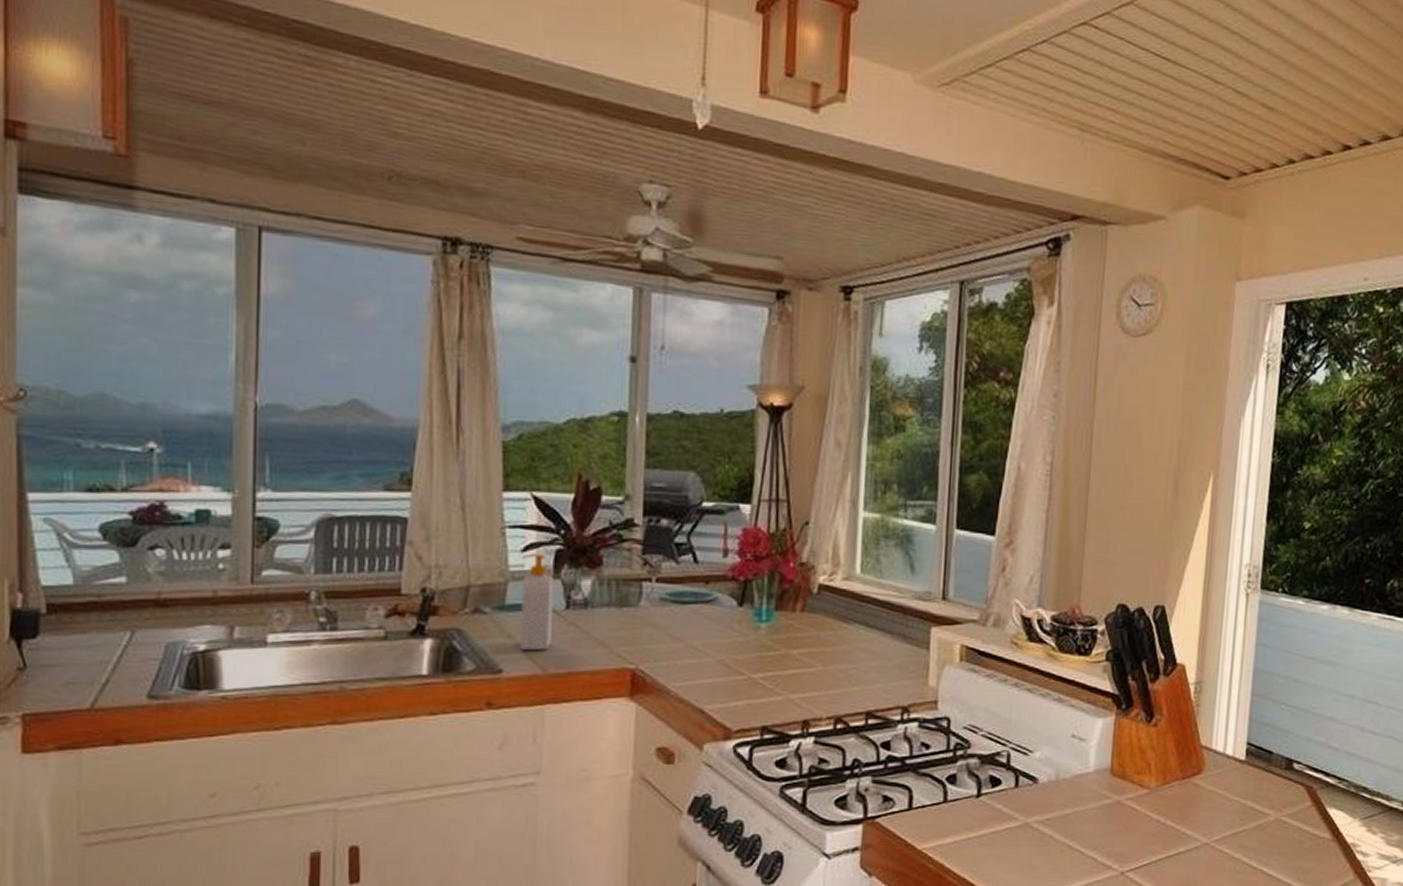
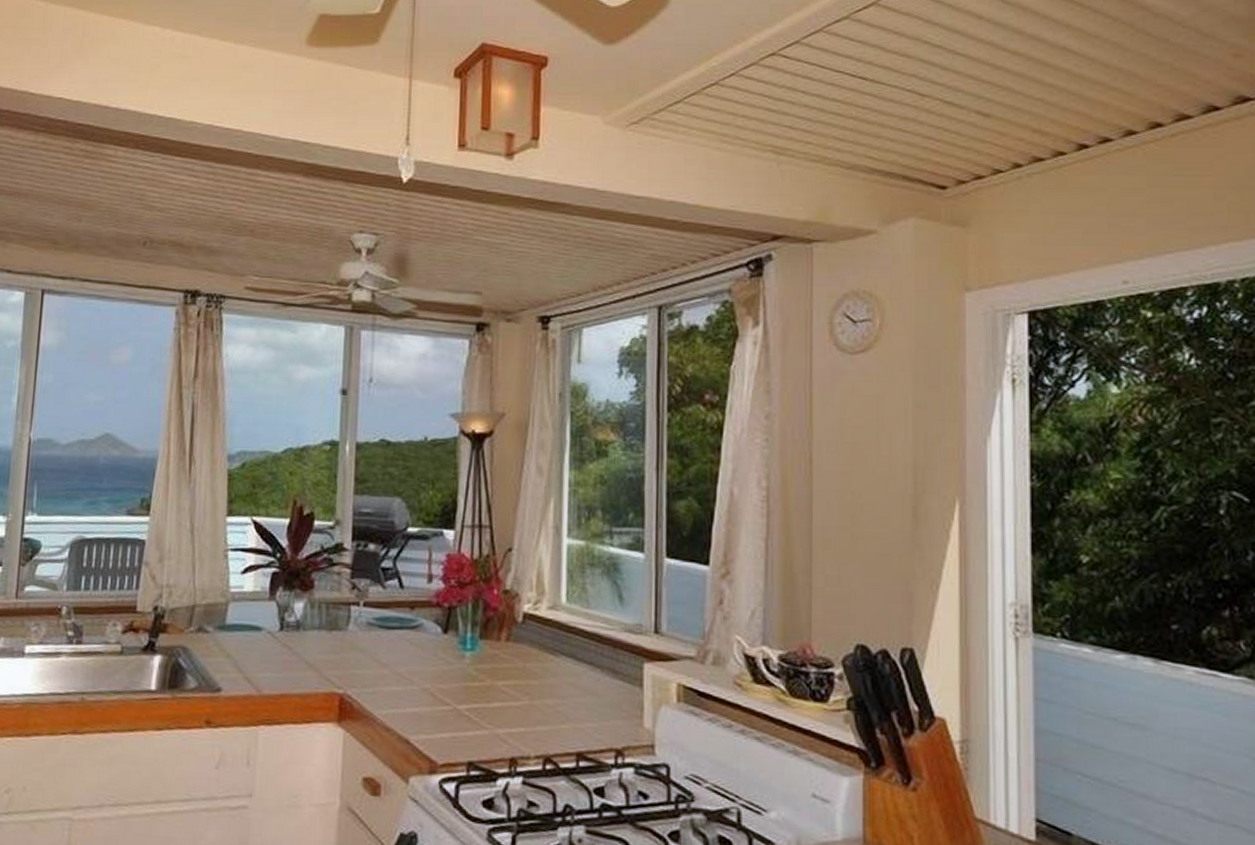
soap bottle: present [520,553,555,651] -> none [237,575,270,671]

